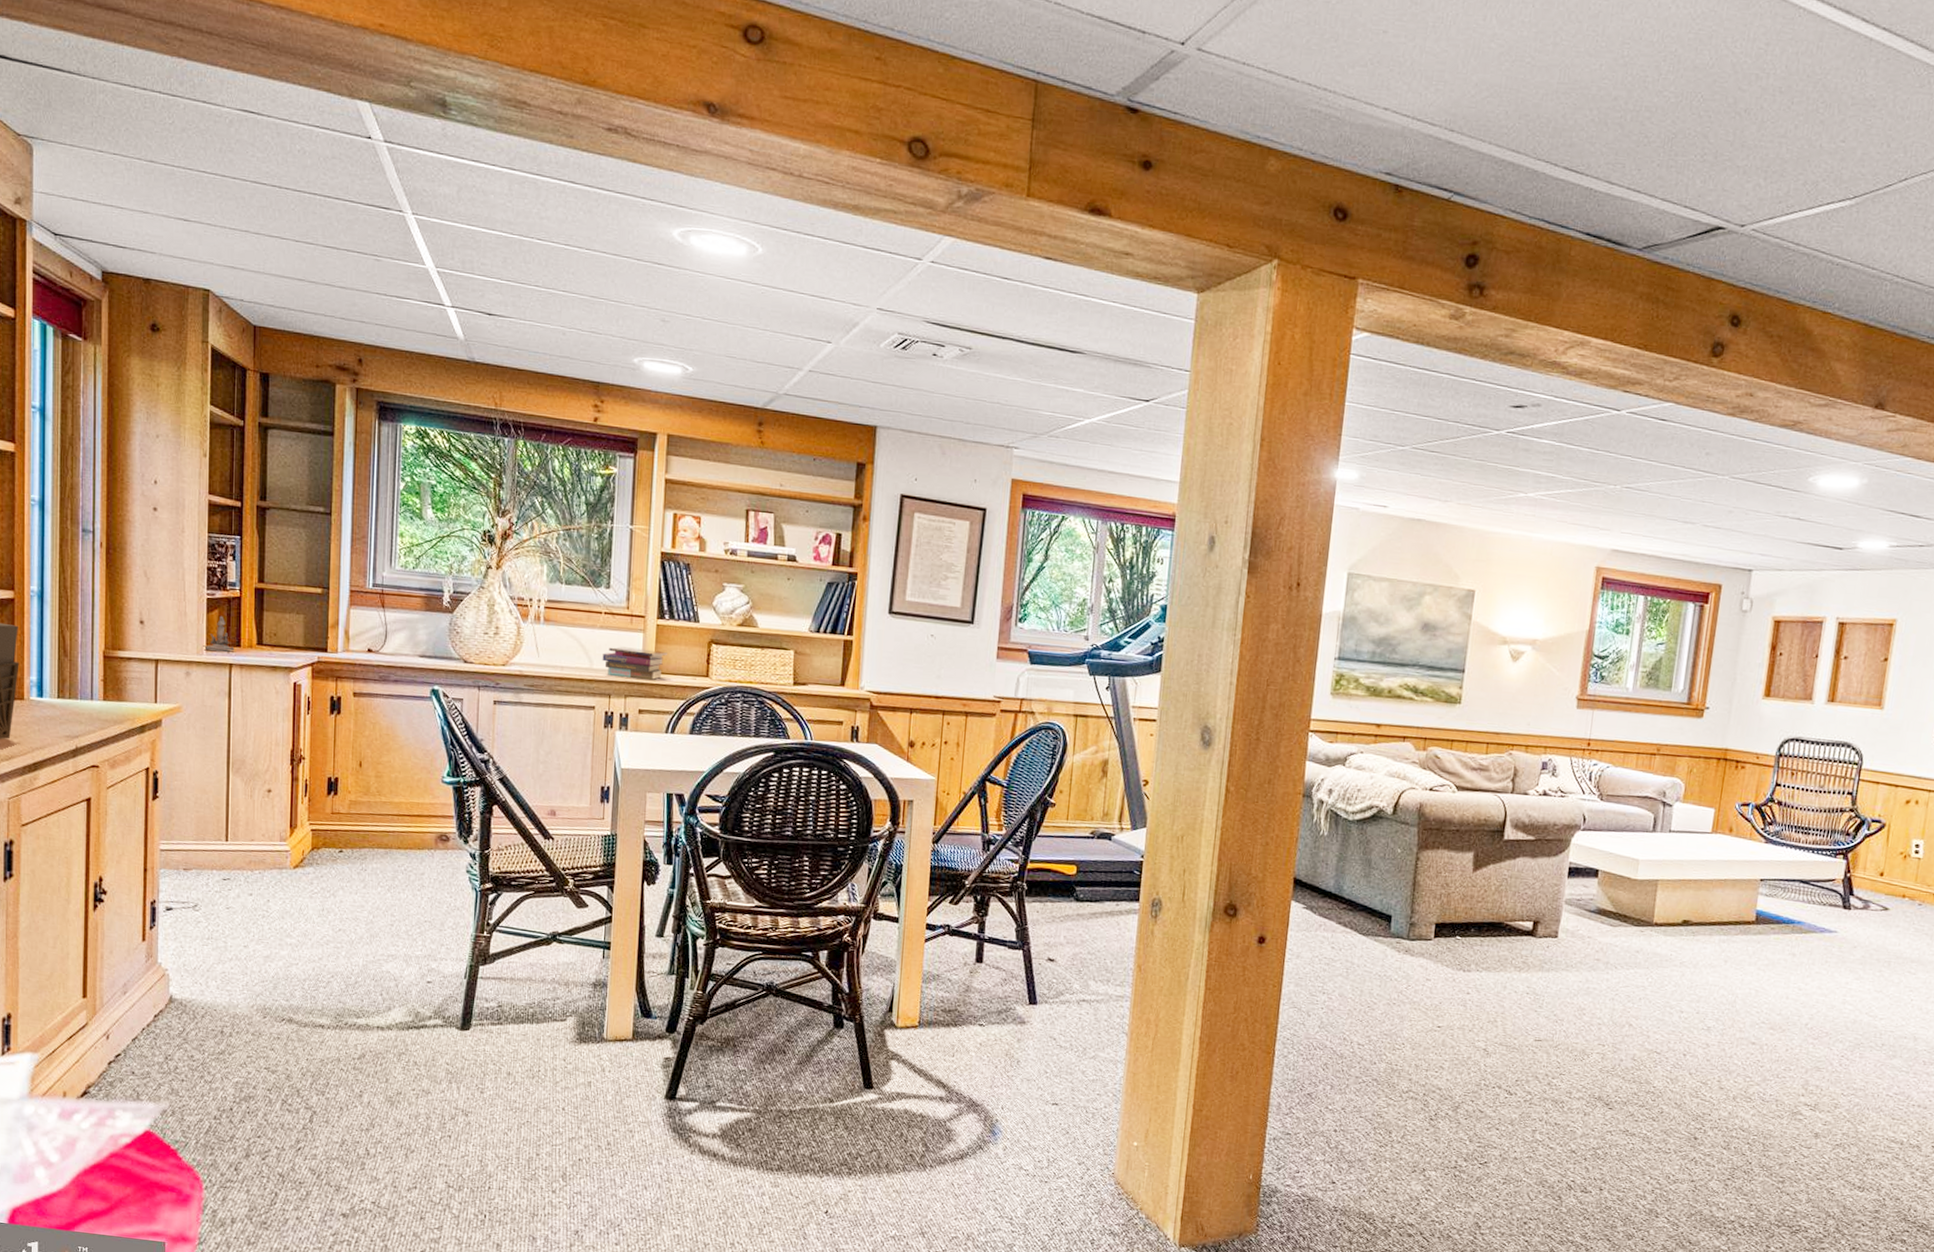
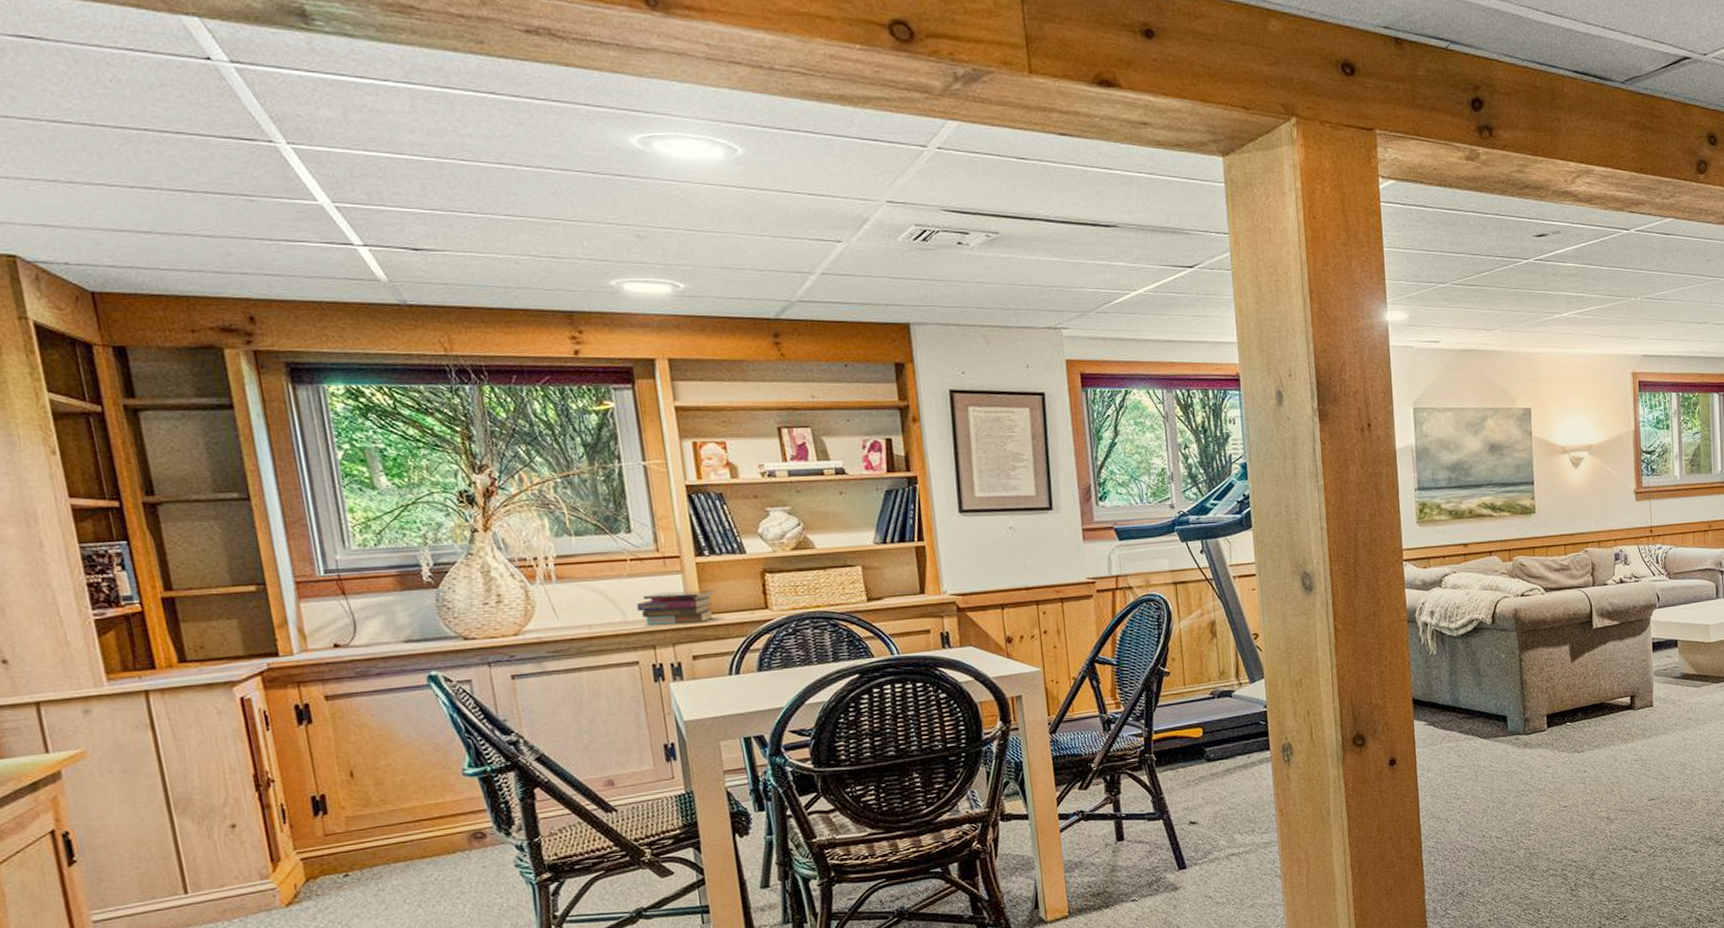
figurine: present [203,617,235,652] -> none [101,638,149,680]

